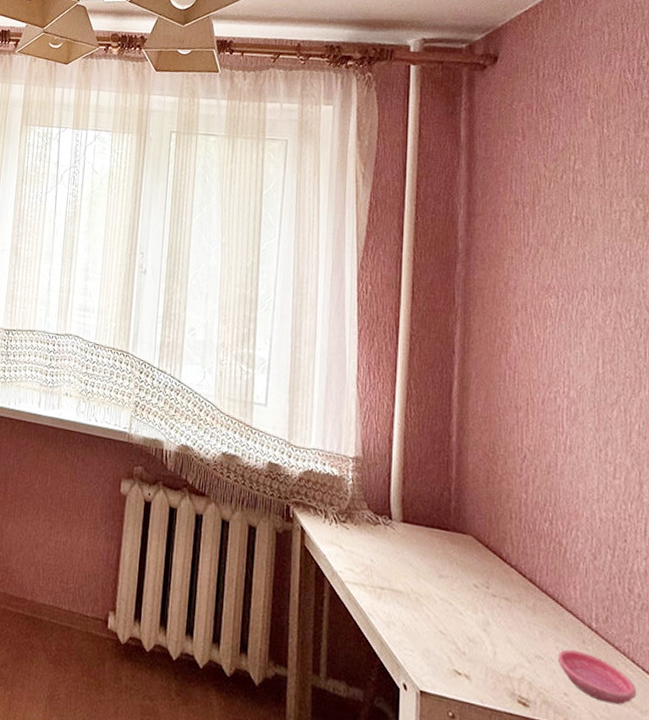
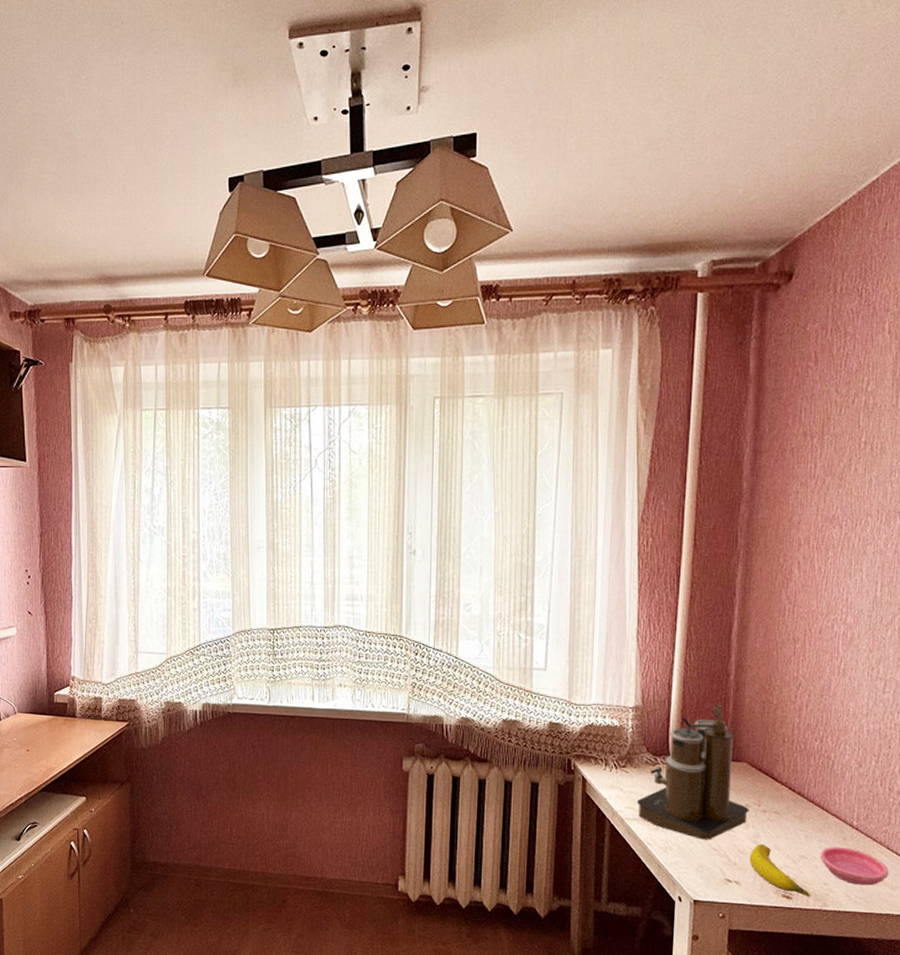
coffee maker: none [357,464,477,620] -> present [636,703,749,840]
banana: none [479,633,549,708] -> present [749,844,810,897]

